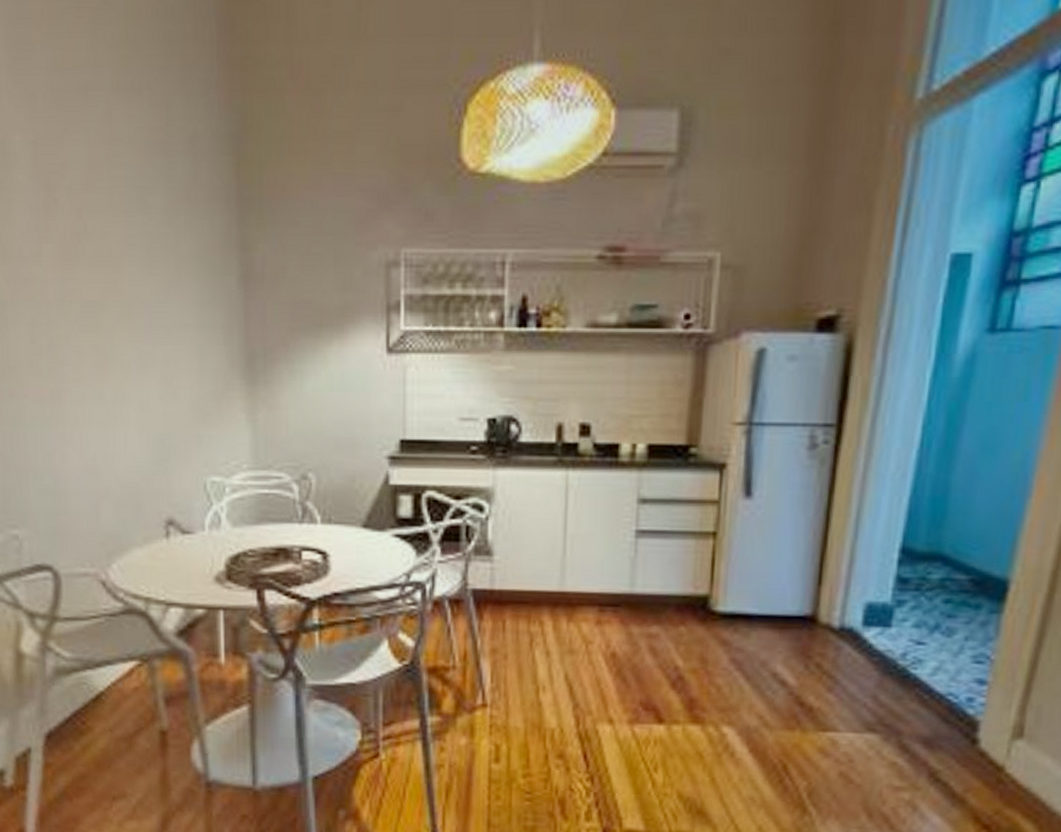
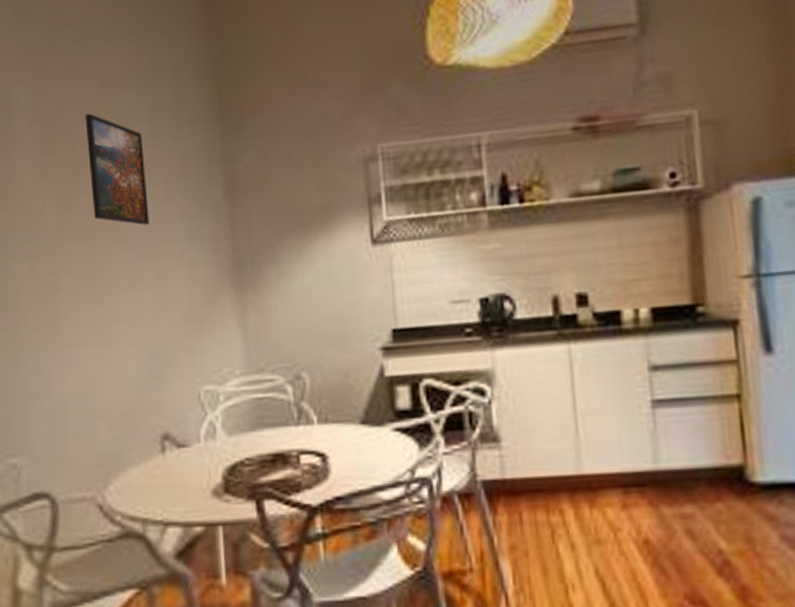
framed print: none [91,176,159,306] -> present [85,113,150,225]

